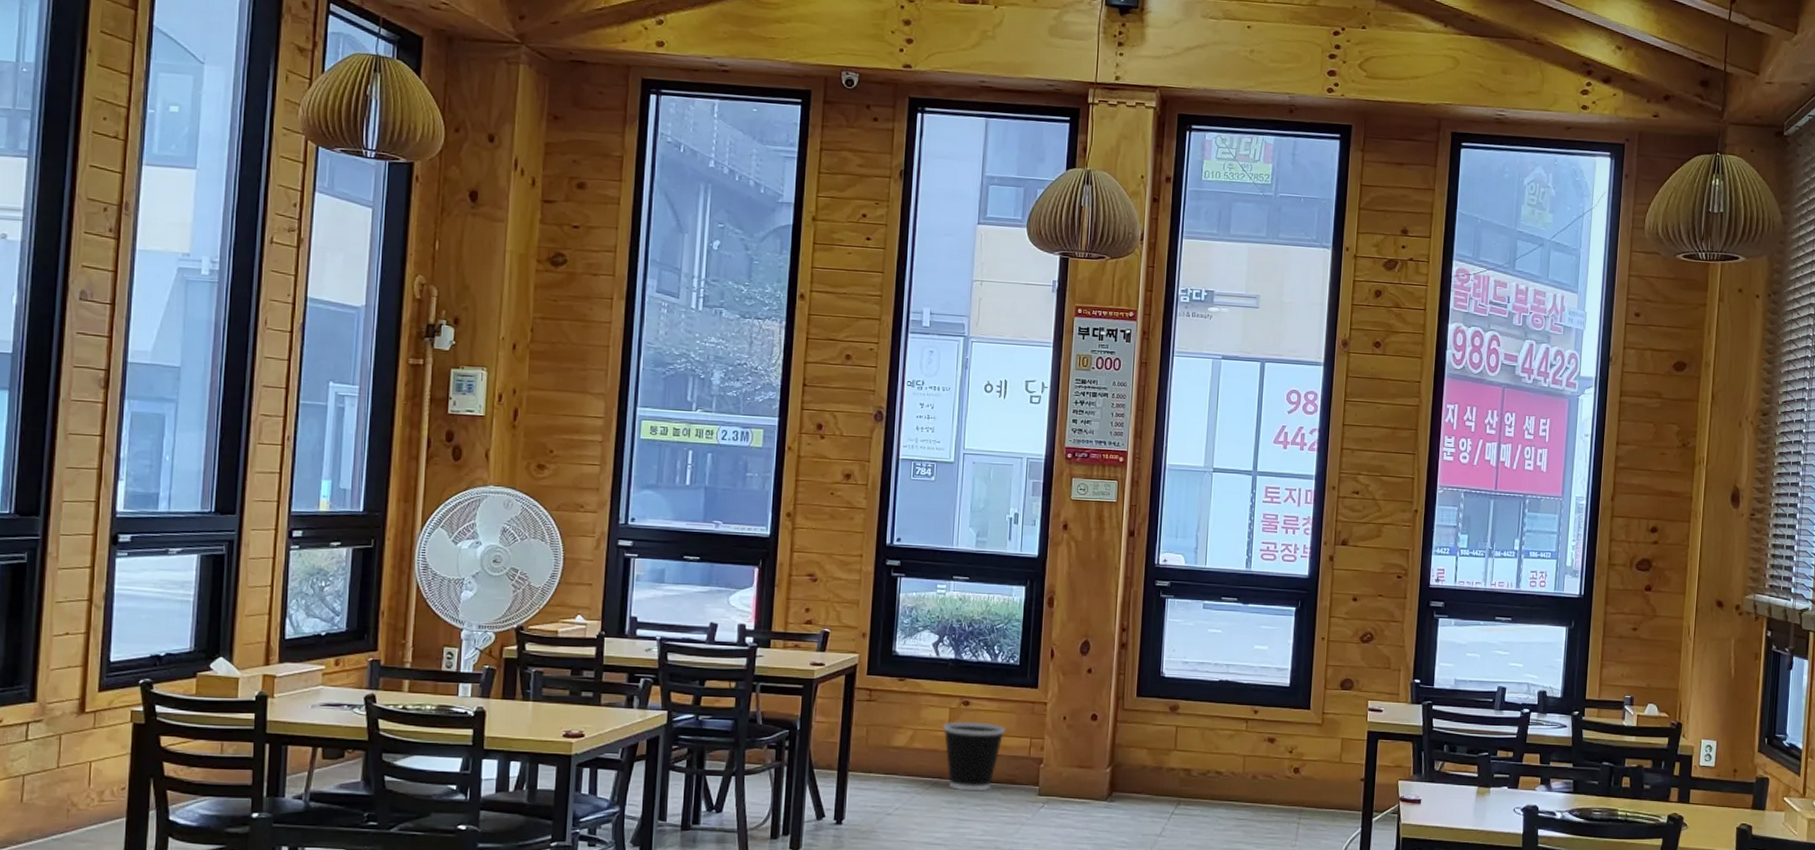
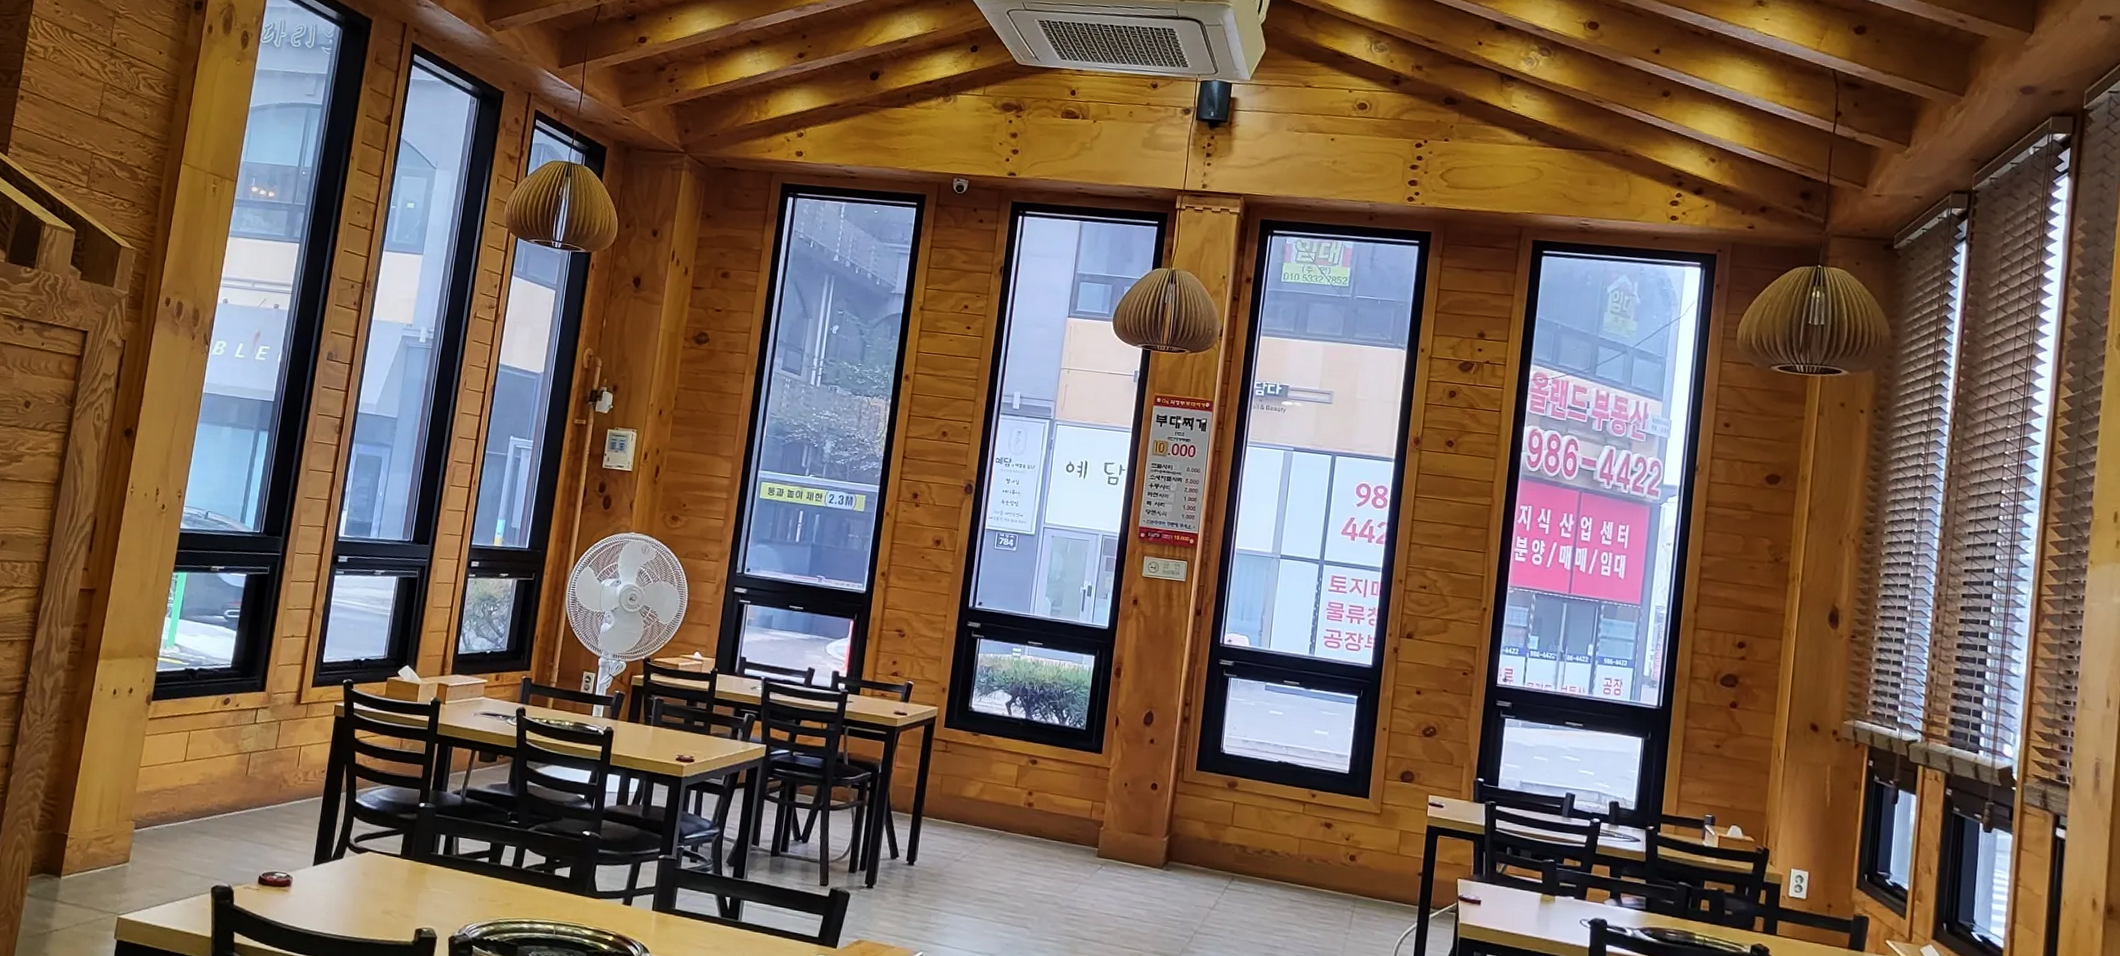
wastebasket: present [942,721,1006,792] -> none [1011,778,1070,848]

